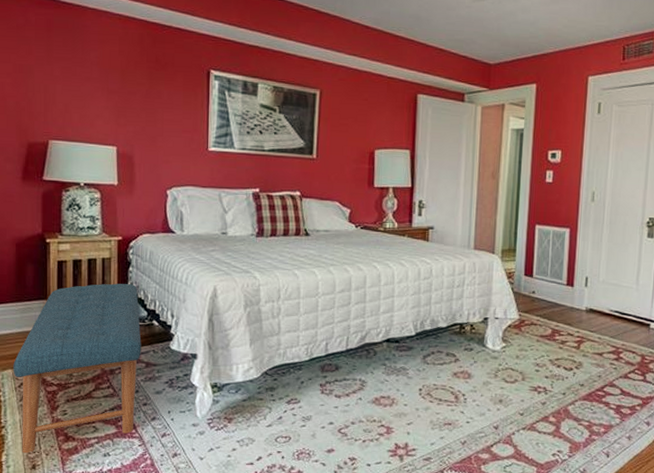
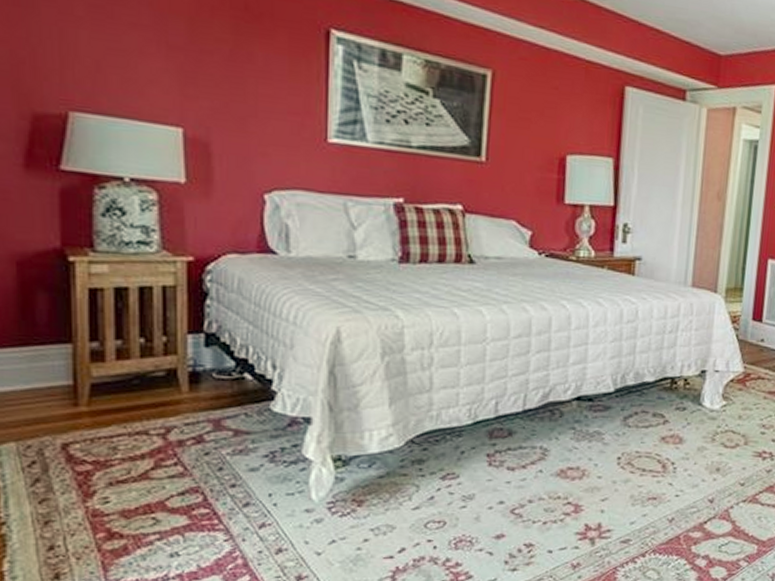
bench: present [13,283,142,454] -> none [17,321,227,558]

